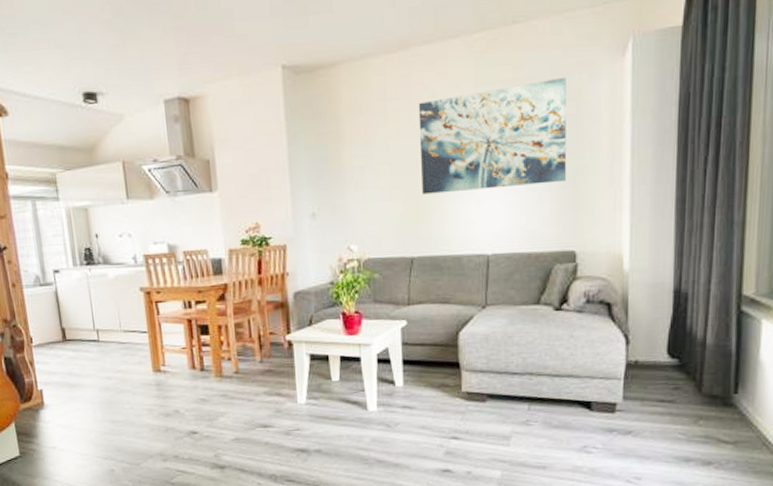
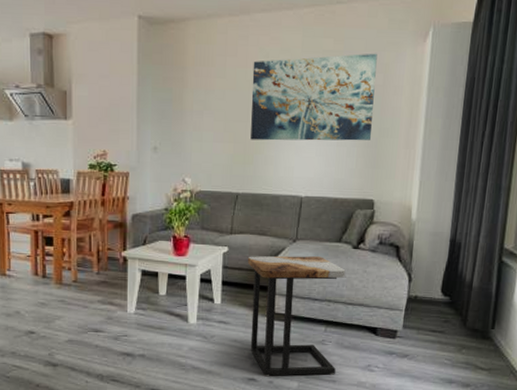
side table: none [430,323,548,467] -> present [247,255,346,377]

